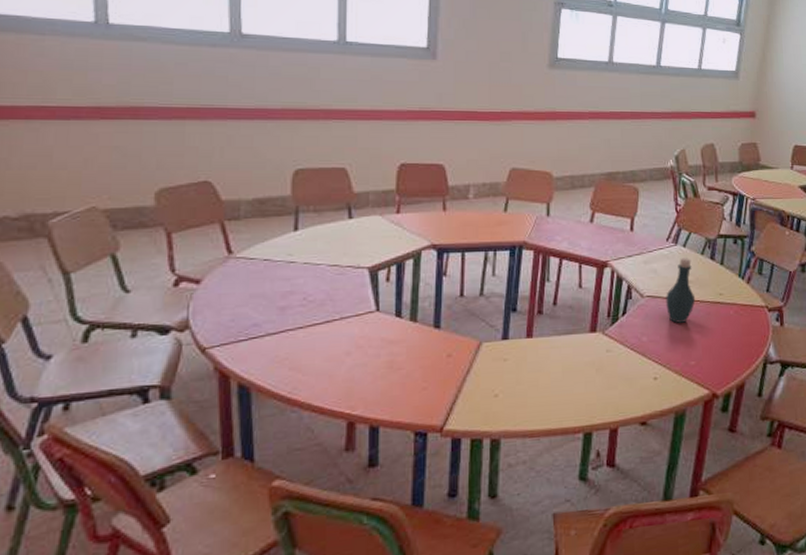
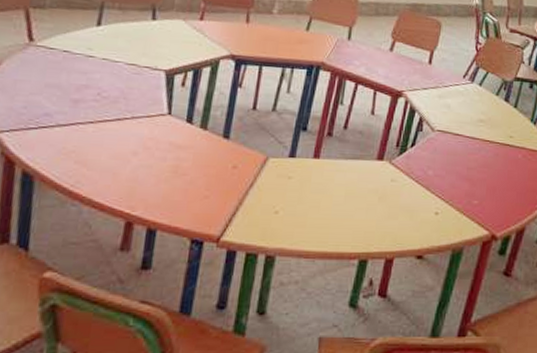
bottle: present [666,258,696,323] -> none [455,96,486,161]

